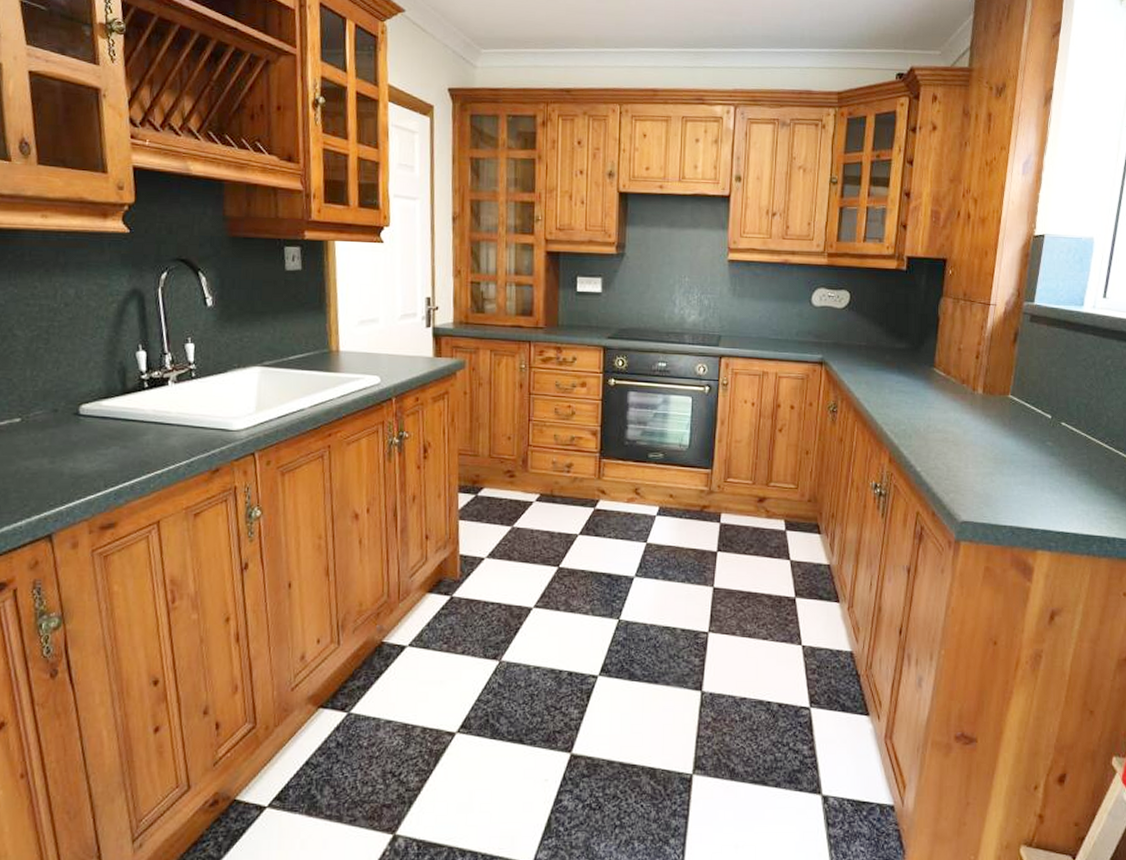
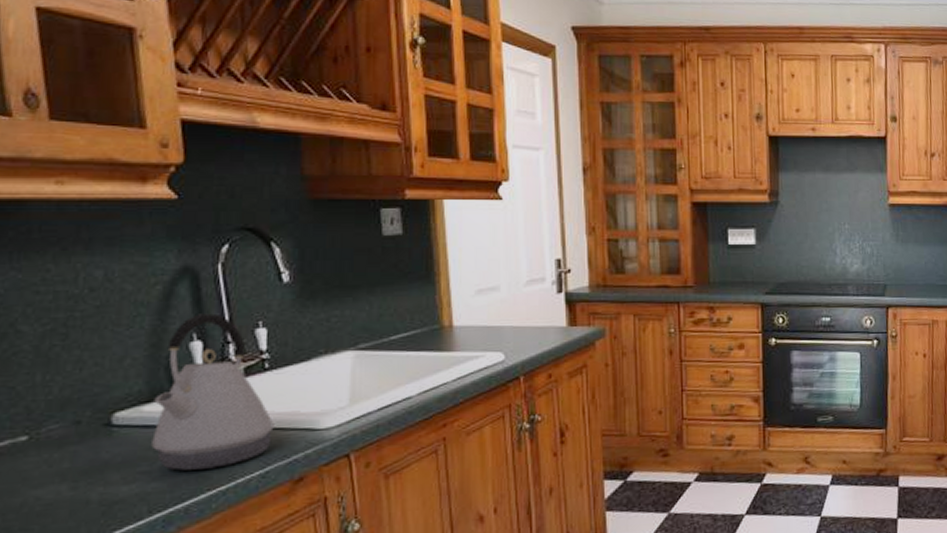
kettle: none [107,329,198,456] -> present [151,313,274,471]

